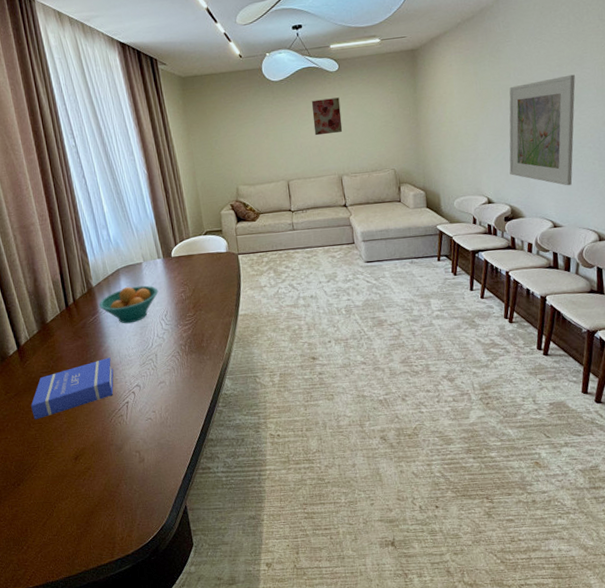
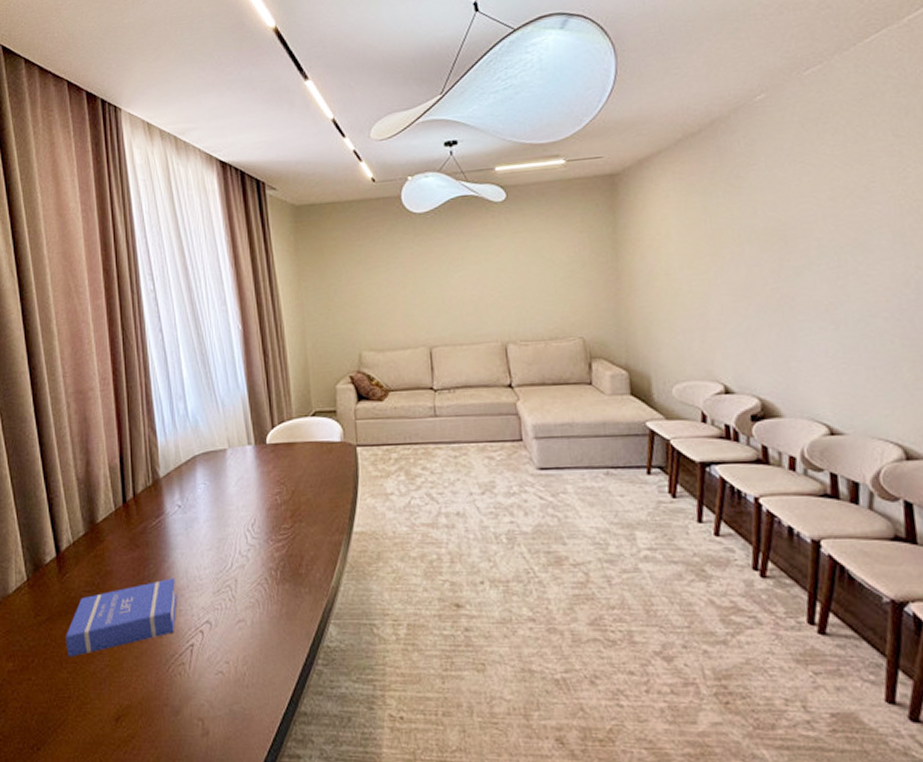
fruit bowl: present [99,285,159,324] -> none [166,481,245,533]
wall art: present [311,97,343,136] -> none [466,236,510,288]
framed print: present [509,74,575,186] -> none [755,211,859,374]

